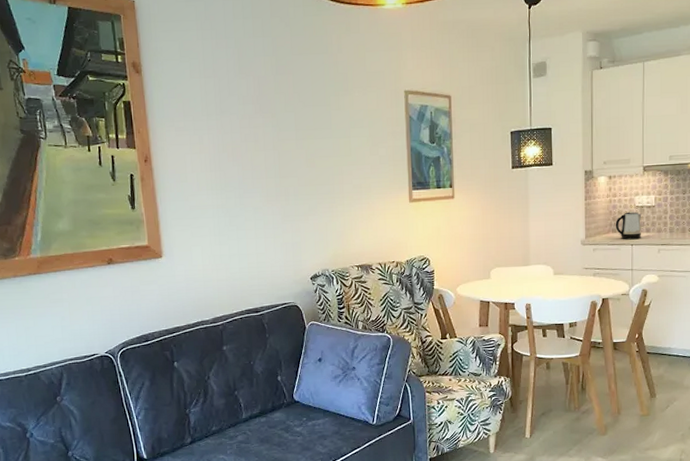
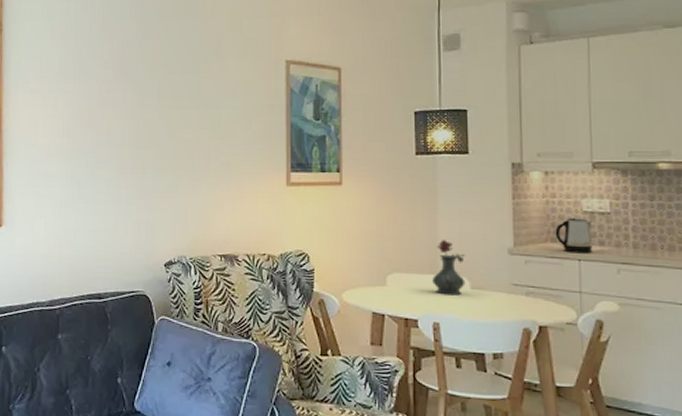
vase: none [525,237,550,282] -> present [432,239,466,296]

